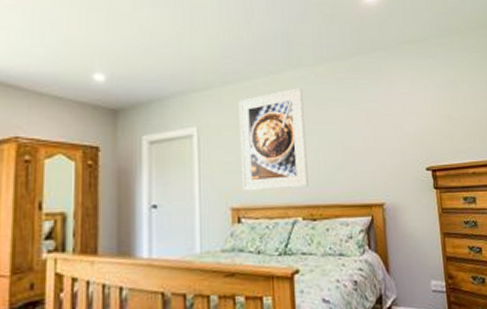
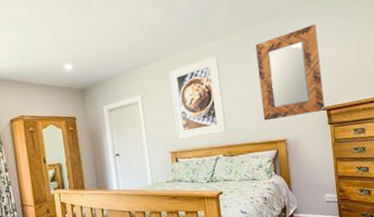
home mirror: none [349,67,429,177] -> present [255,24,324,121]

